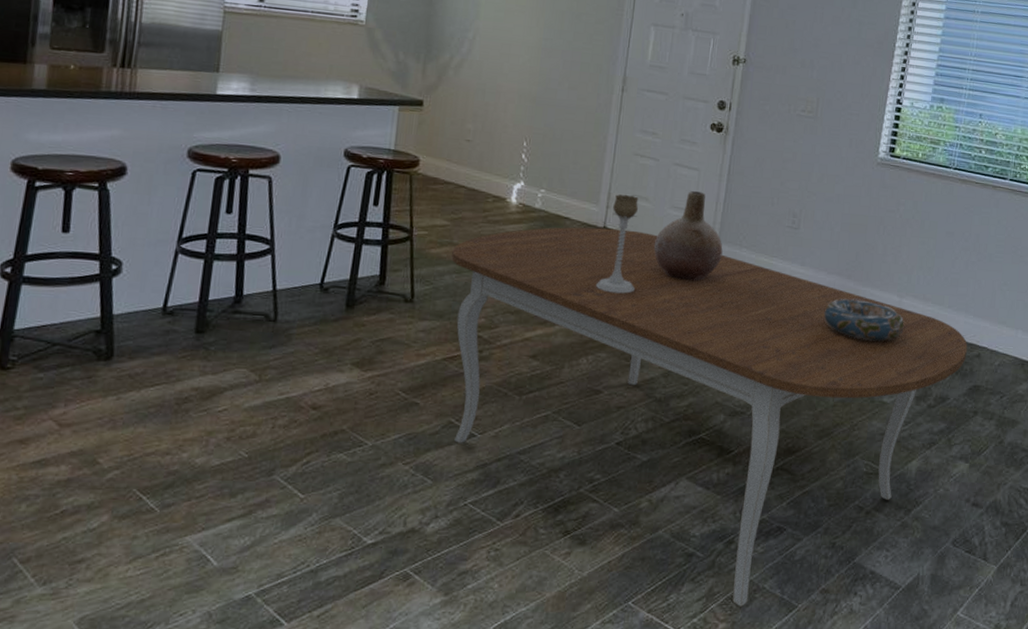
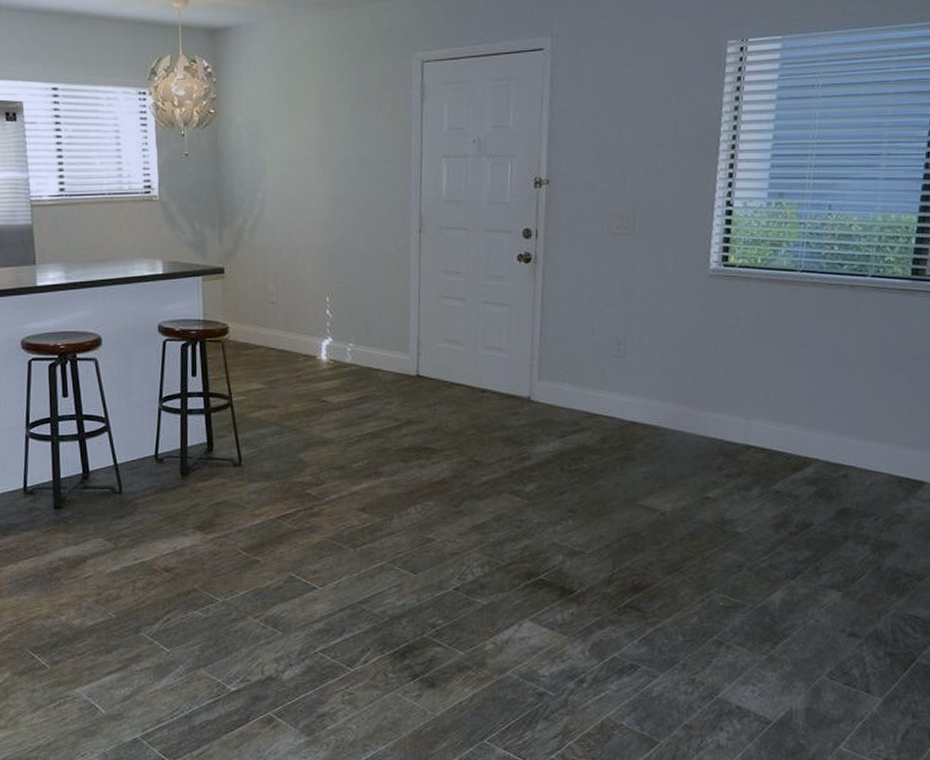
dining table: present [451,227,968,606] -> none [271,375,831,743]
candle holder: present [595,194,639,294] -> none [415,339,455,441]
vase: present [653,191,723,281] -> none [470,328,544,422]
decorative bowl: present [824,299,905,342] -> none [661,425,755,469]

